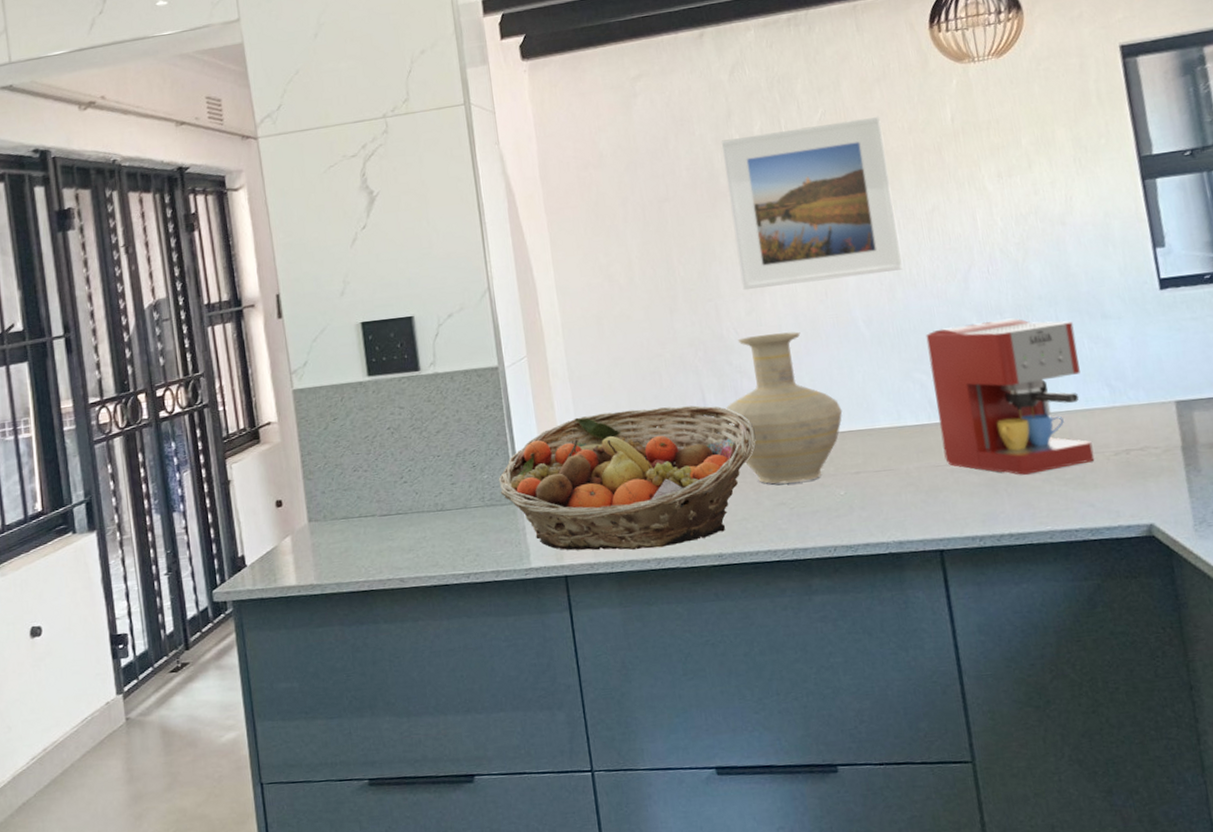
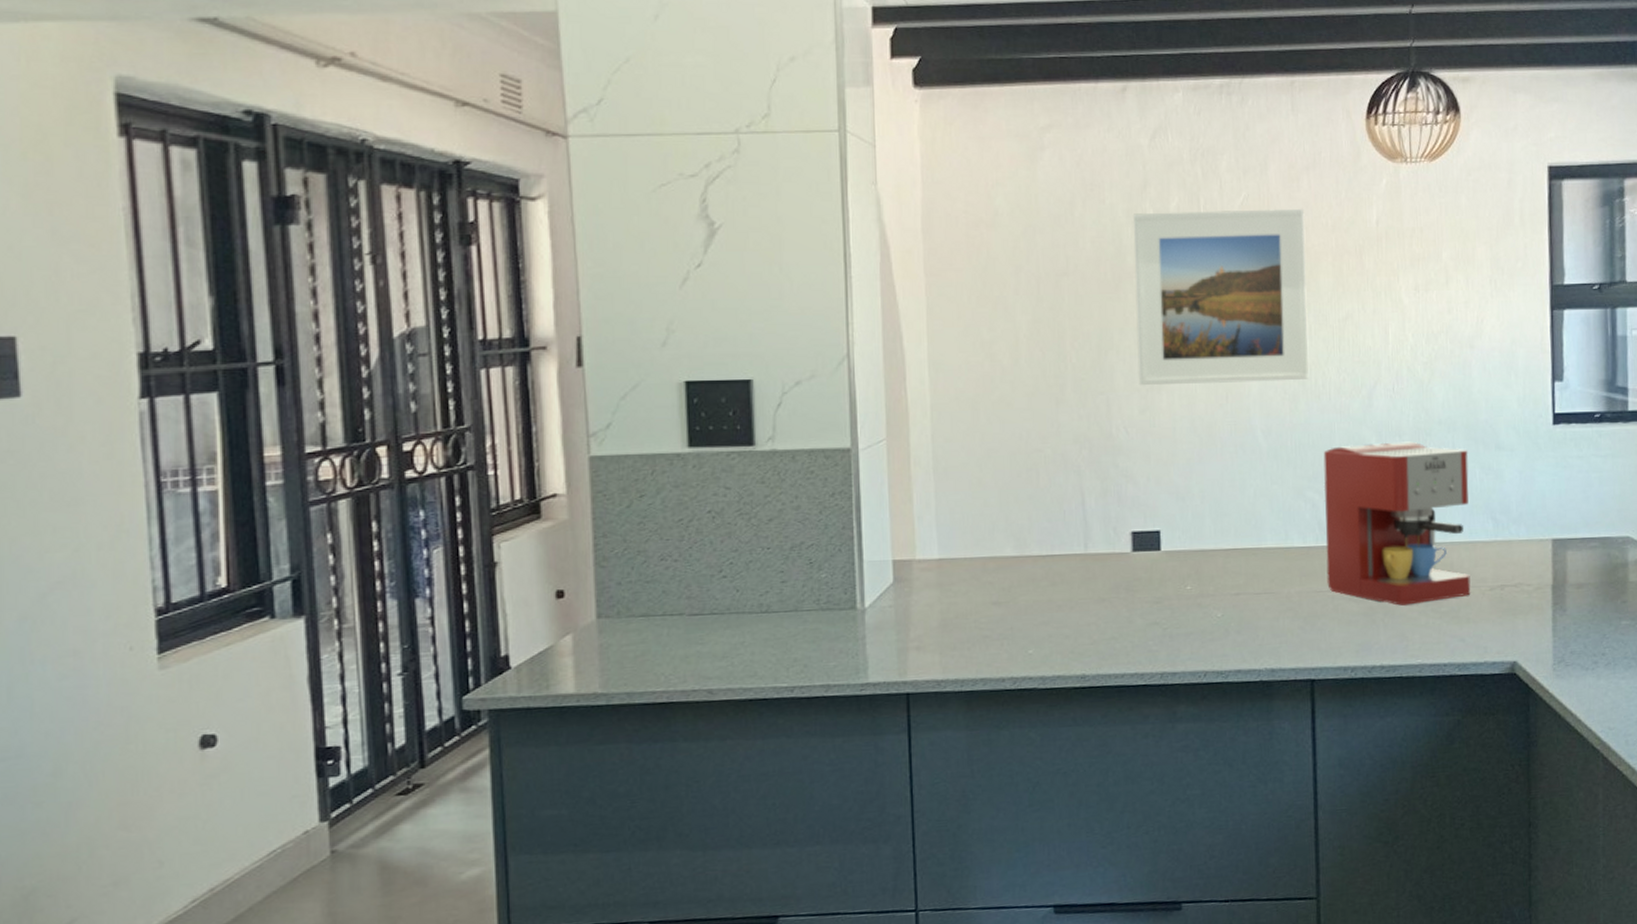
fruit basket: present [498,405,755,551] -> none [839,509,1135,667]
vase: present [725,331,843,484] -> none [1106,436,1230,602]

